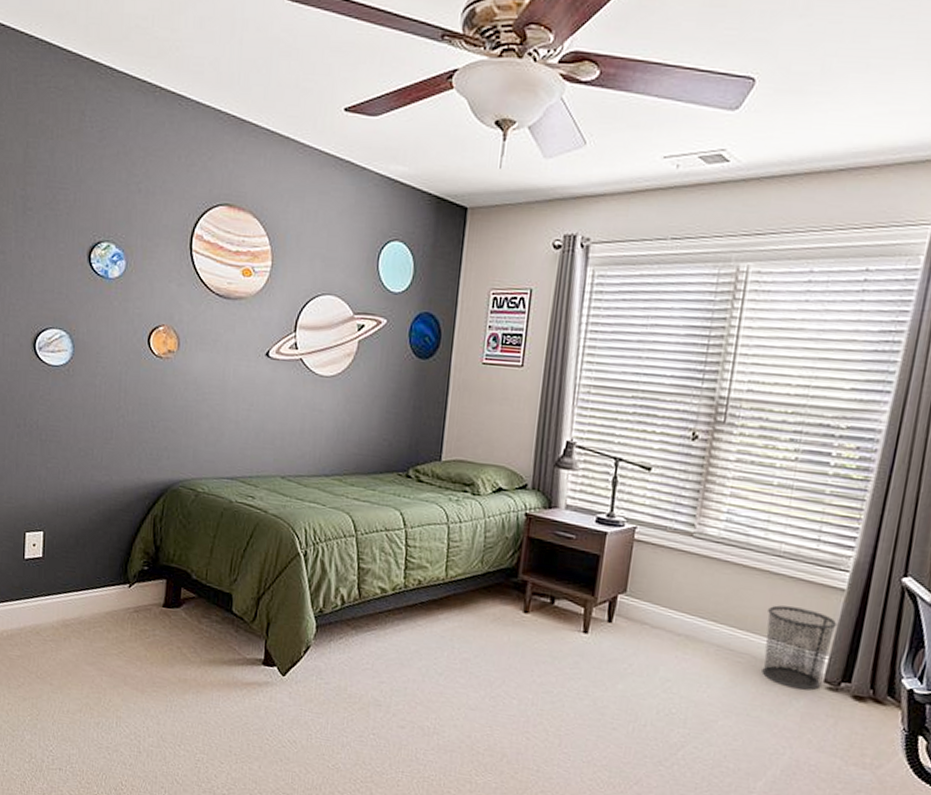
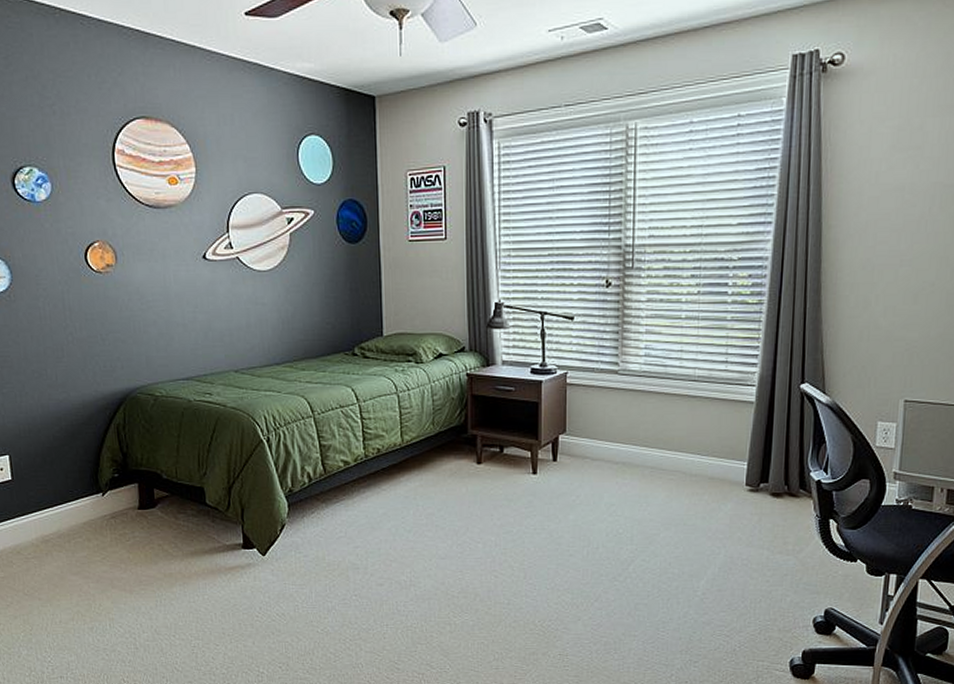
waste bin: present [762,605,838,690] -> none [691,424,751,495]

